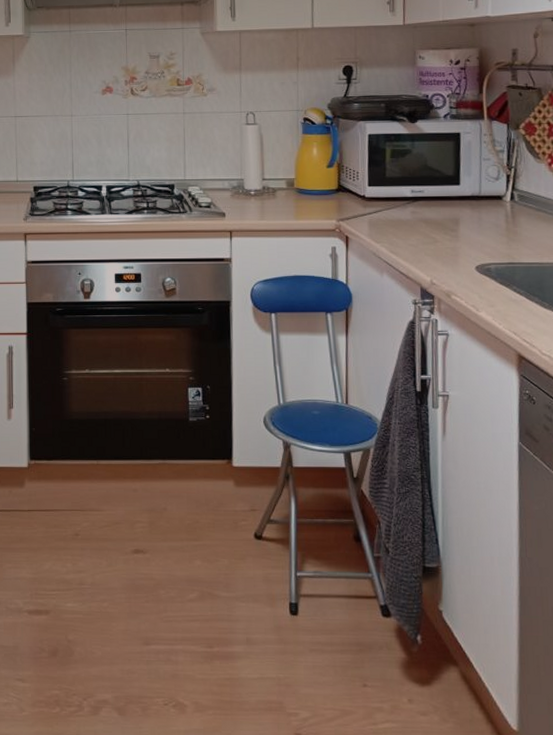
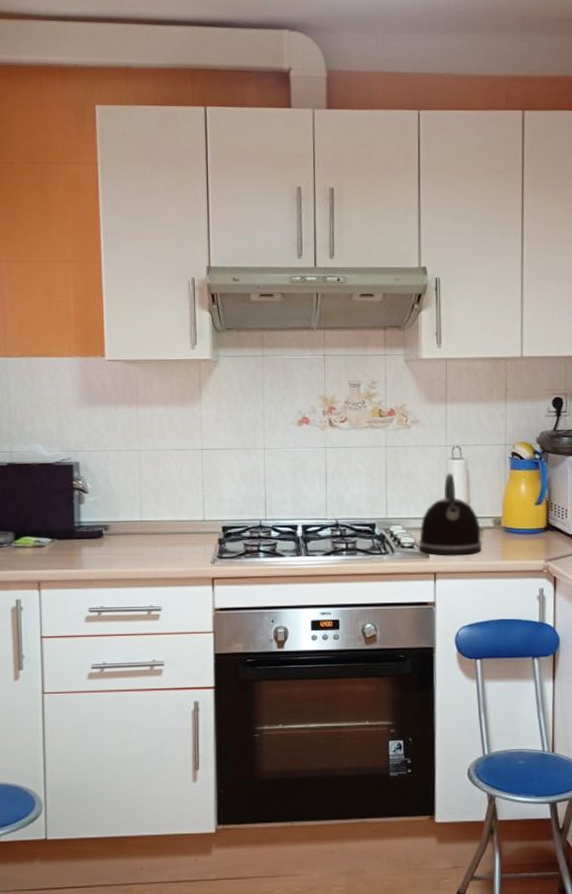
kettle: none [215,137,276,215] -> present [418,473,482,556]

